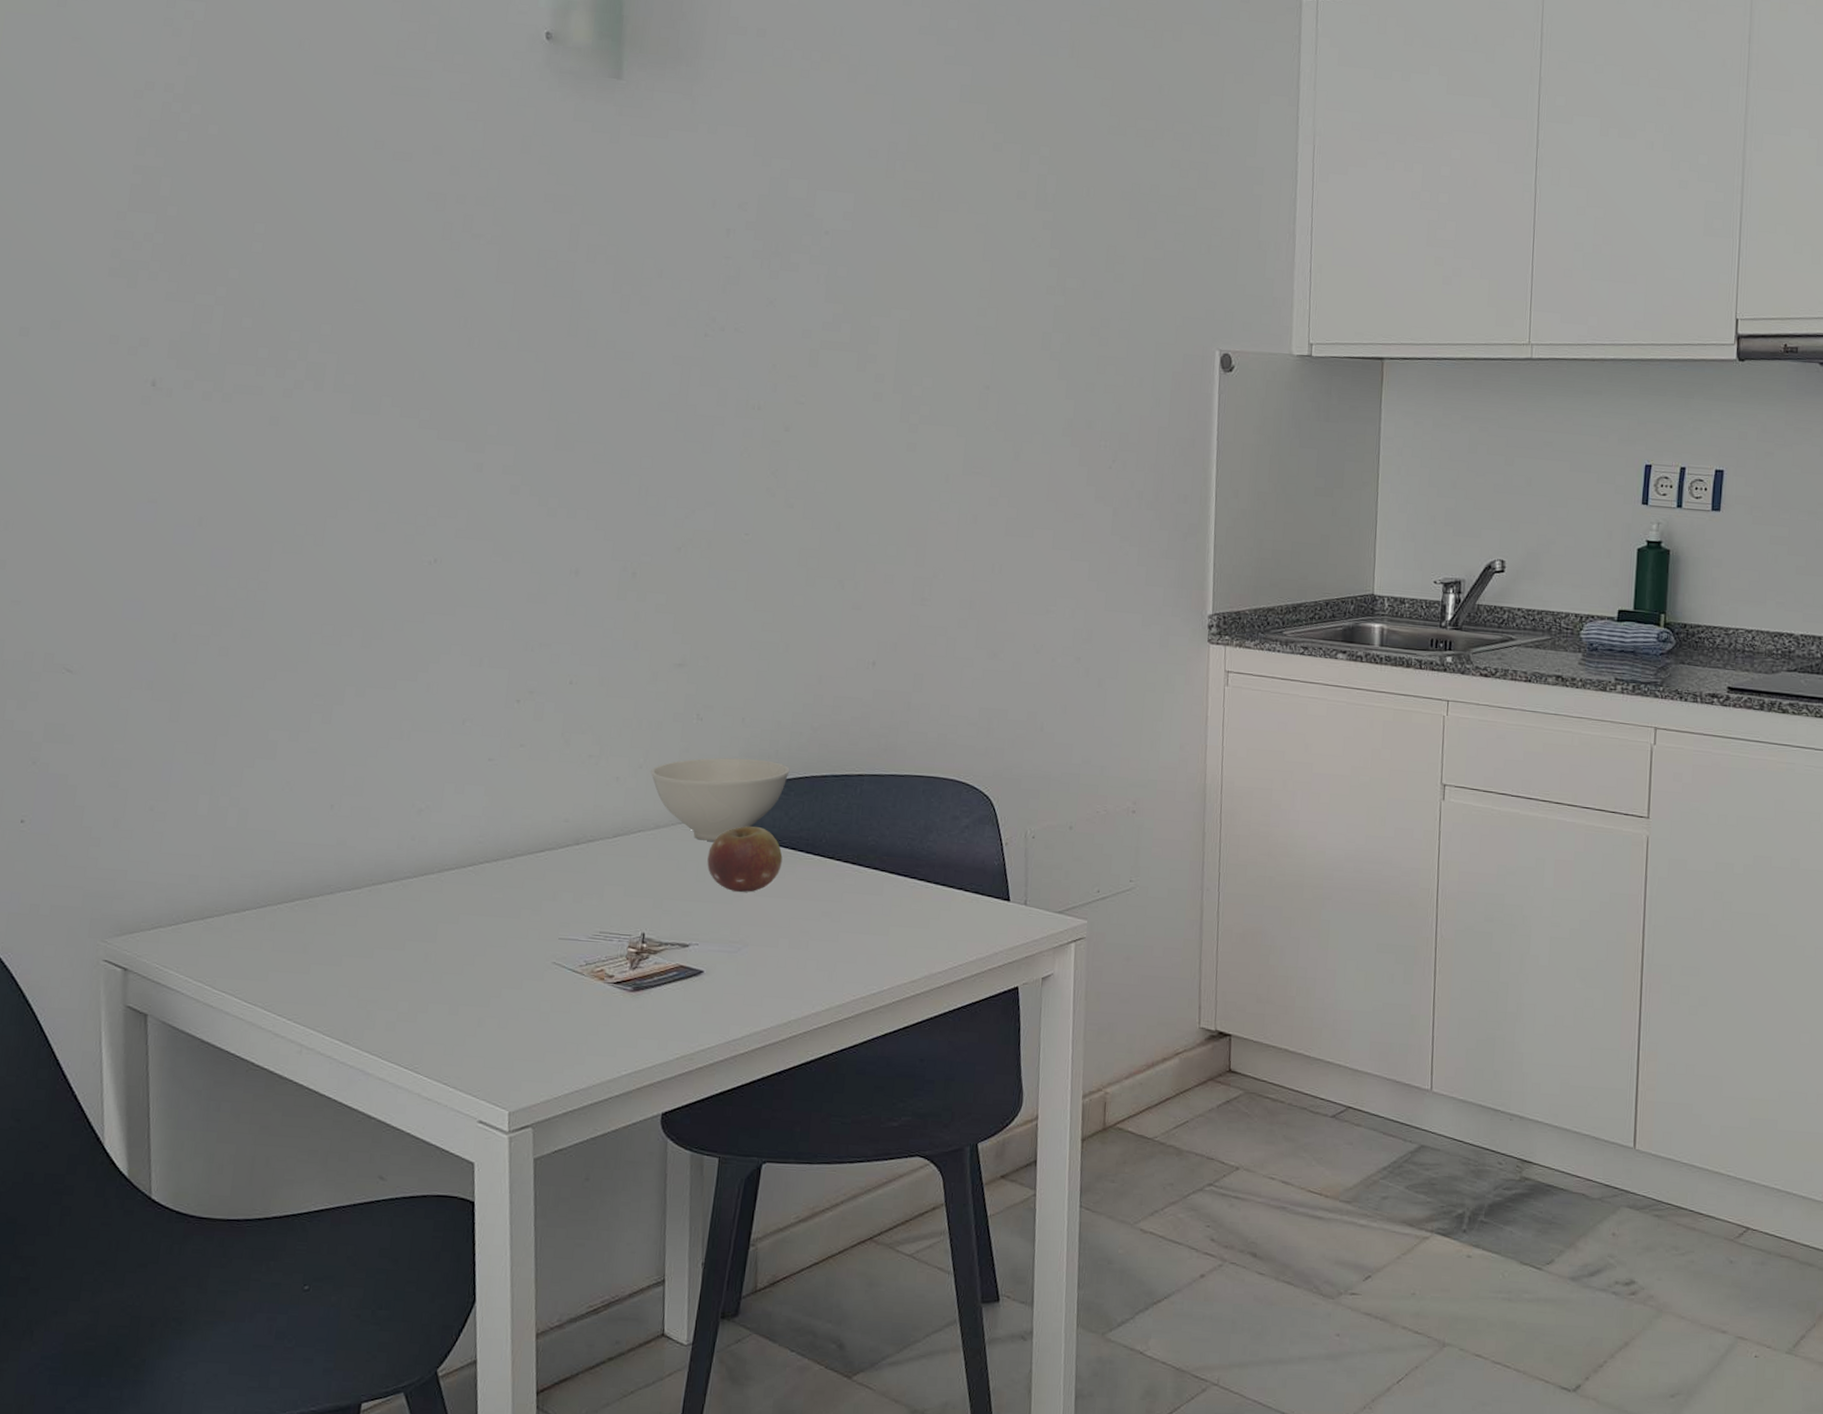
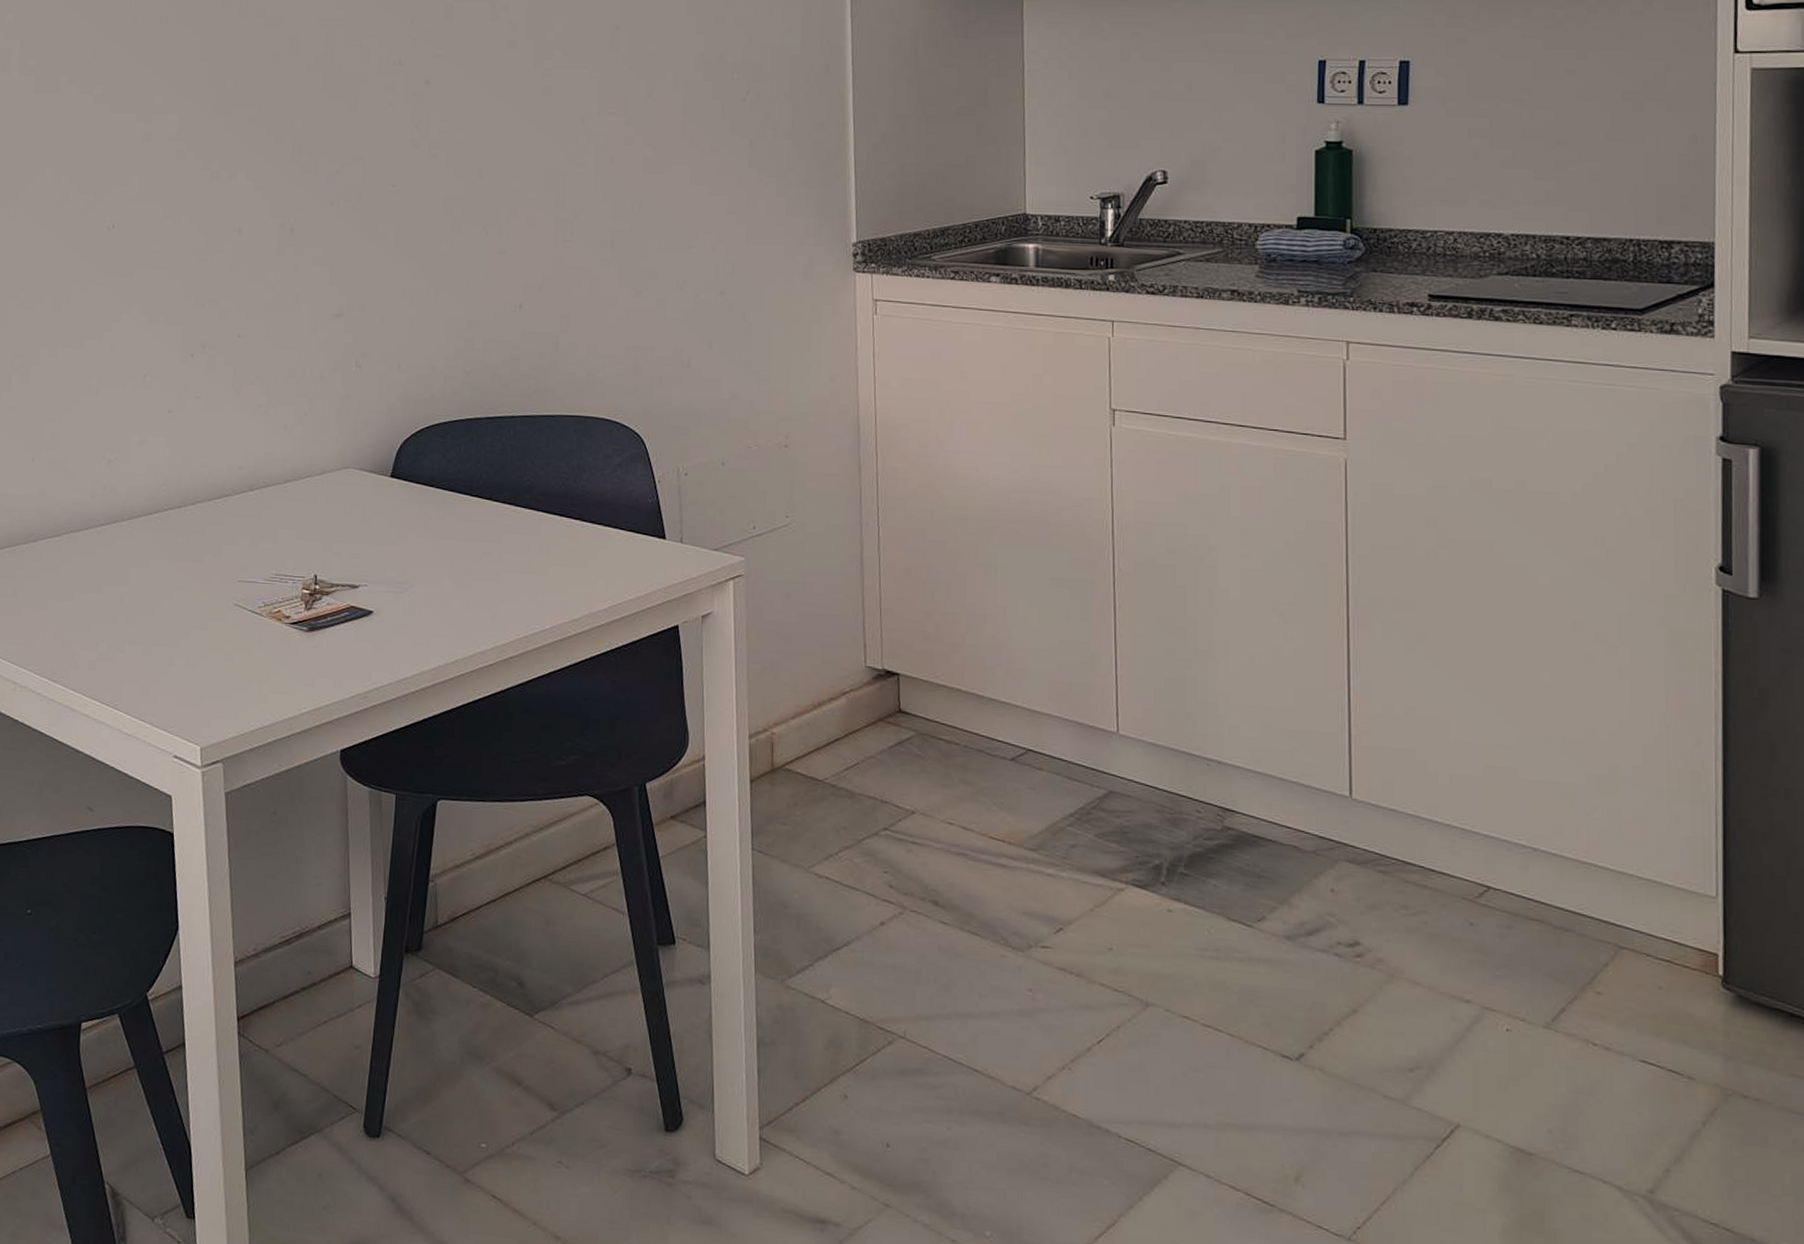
bowl: present [650,757,790,841] -> none [314,403,446,485]
fruit: present [707,826,783,892] -> none [372,469,442,534]

